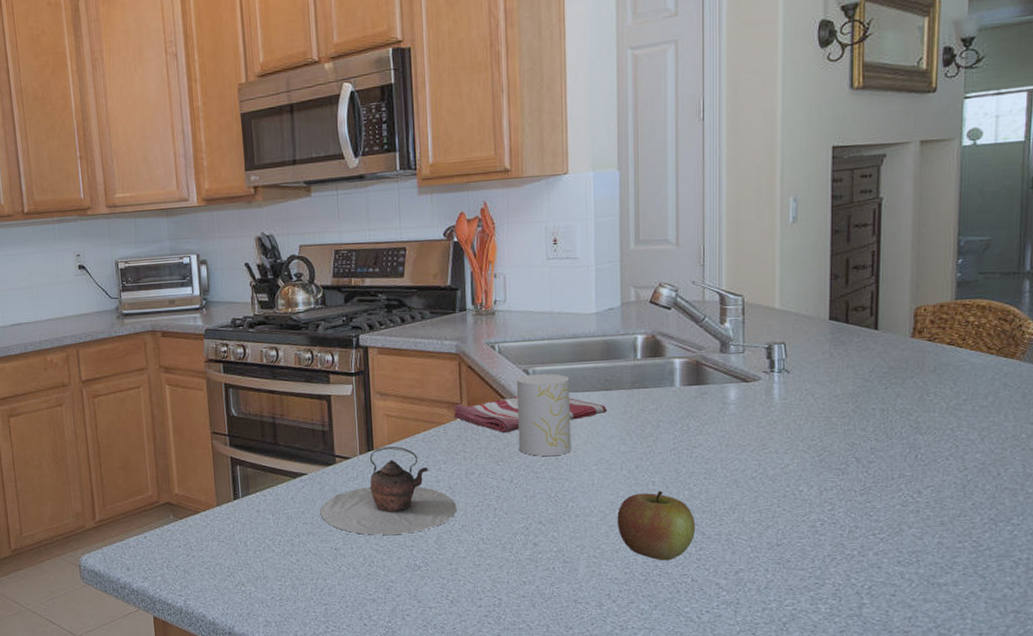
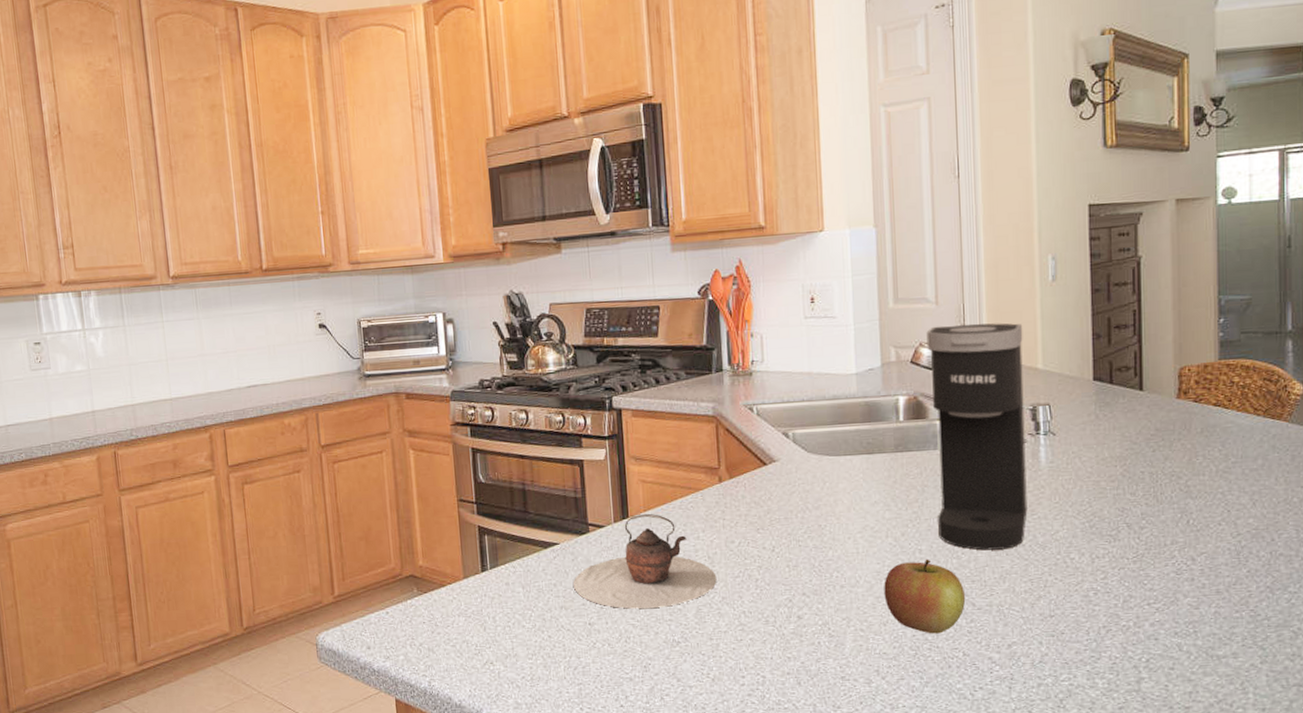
dish towel: present [453,396,607,433] -> none [711,460,871,500]
cup: present [516,373,572,457] -> none [775,436,835,524]
coffee maker: none [666,263,762,483] -> present [926,323,1027,551]

